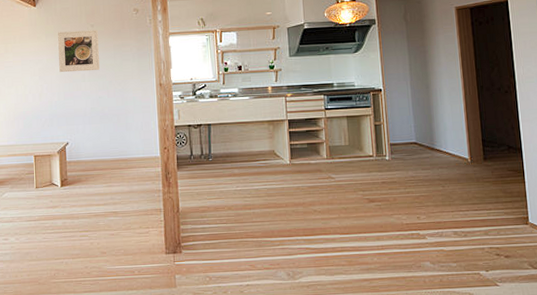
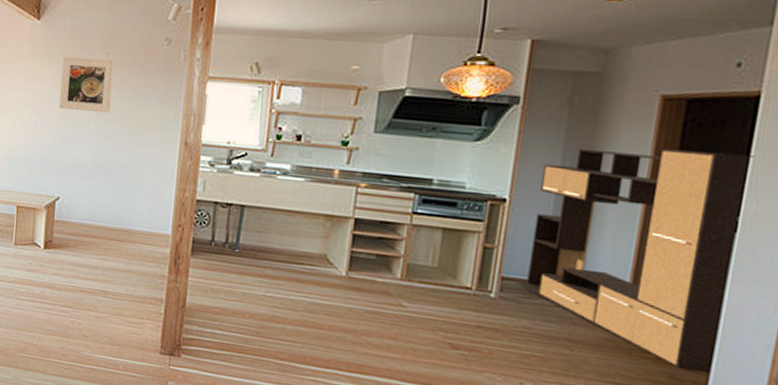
media console: none [399,38,525,185] -> present [516,148,754,372]

